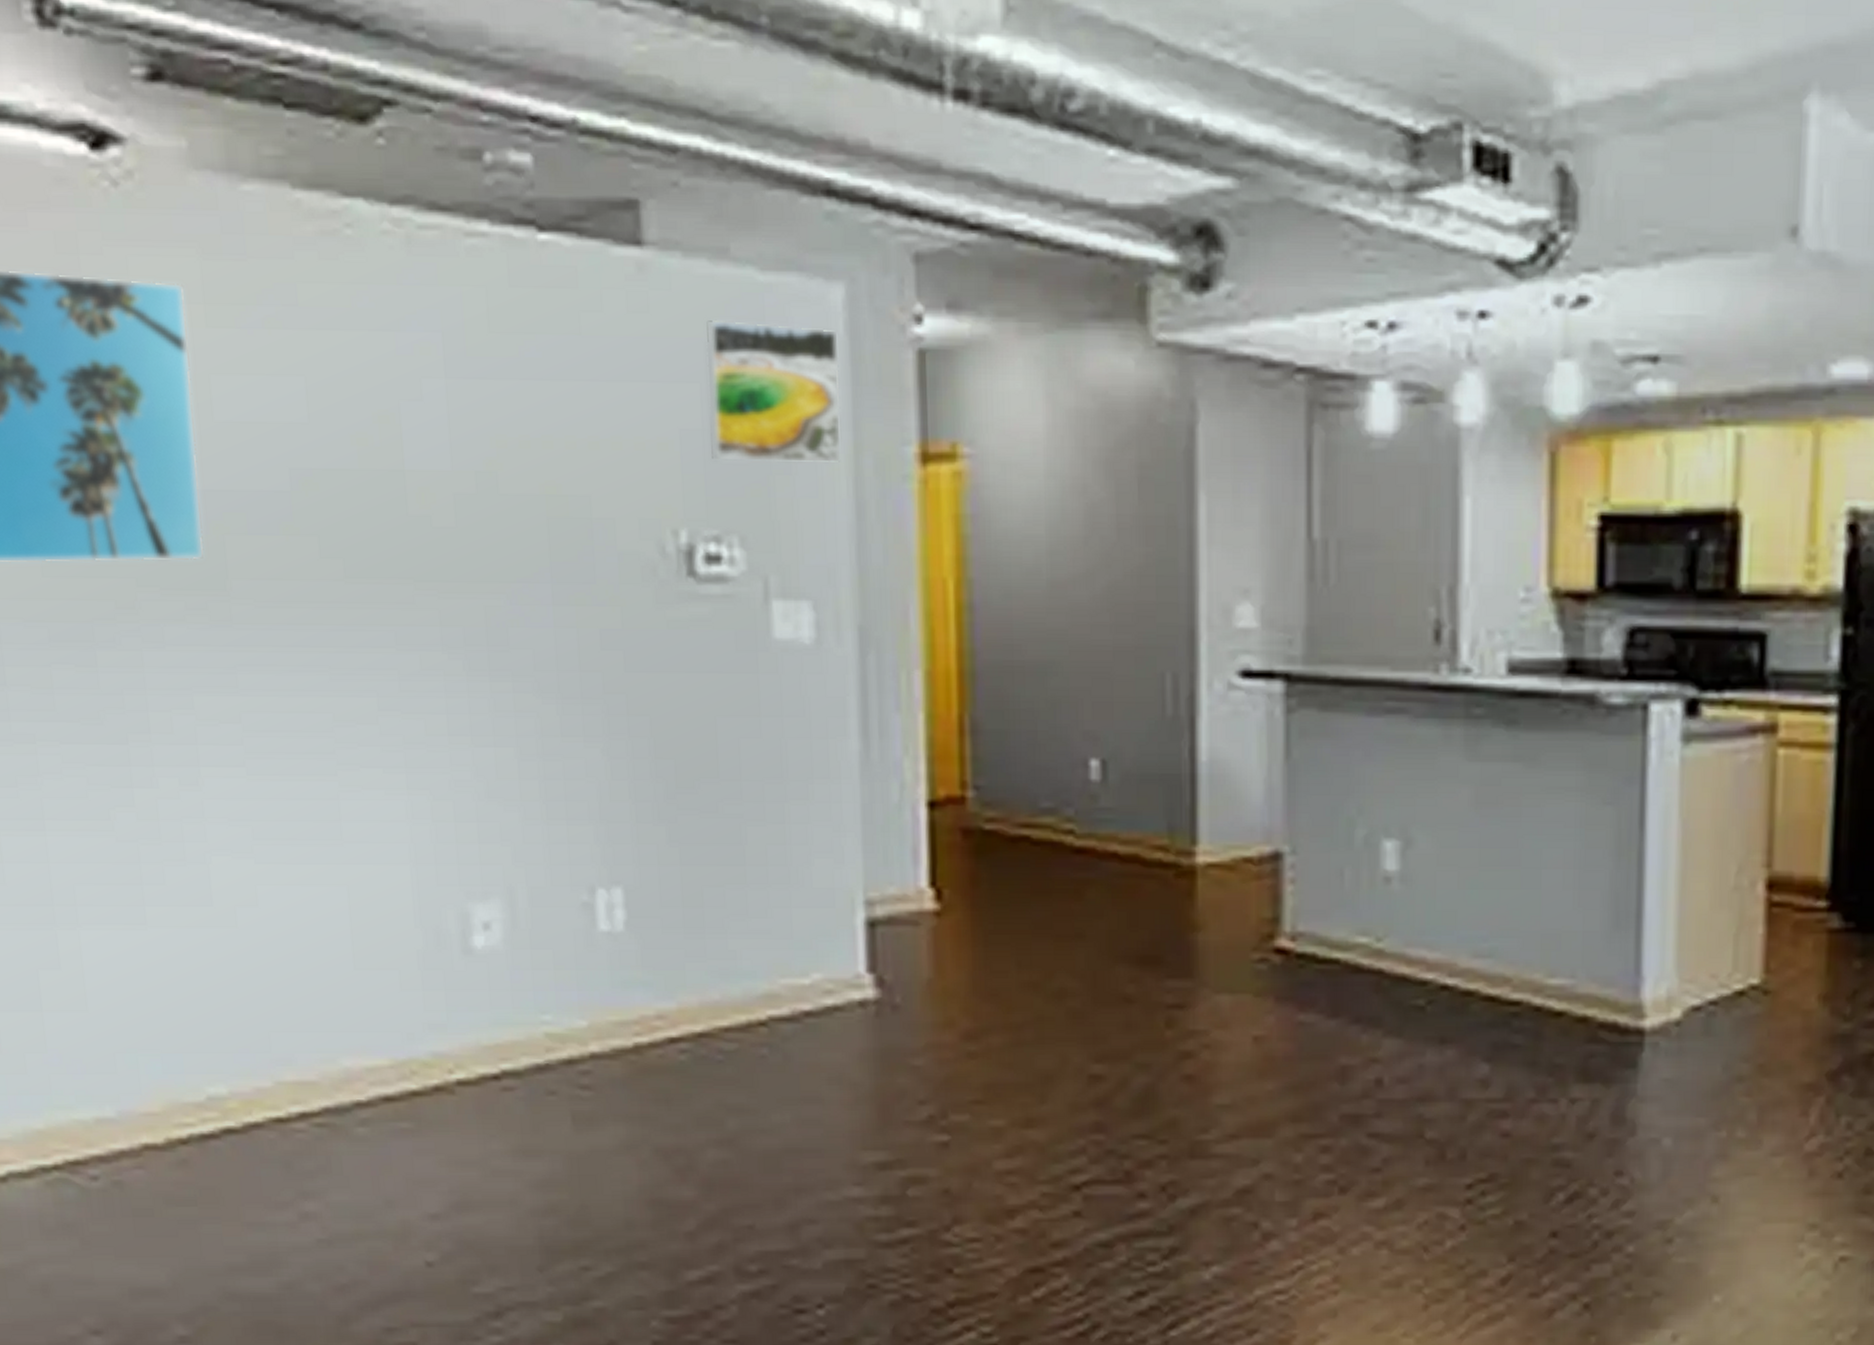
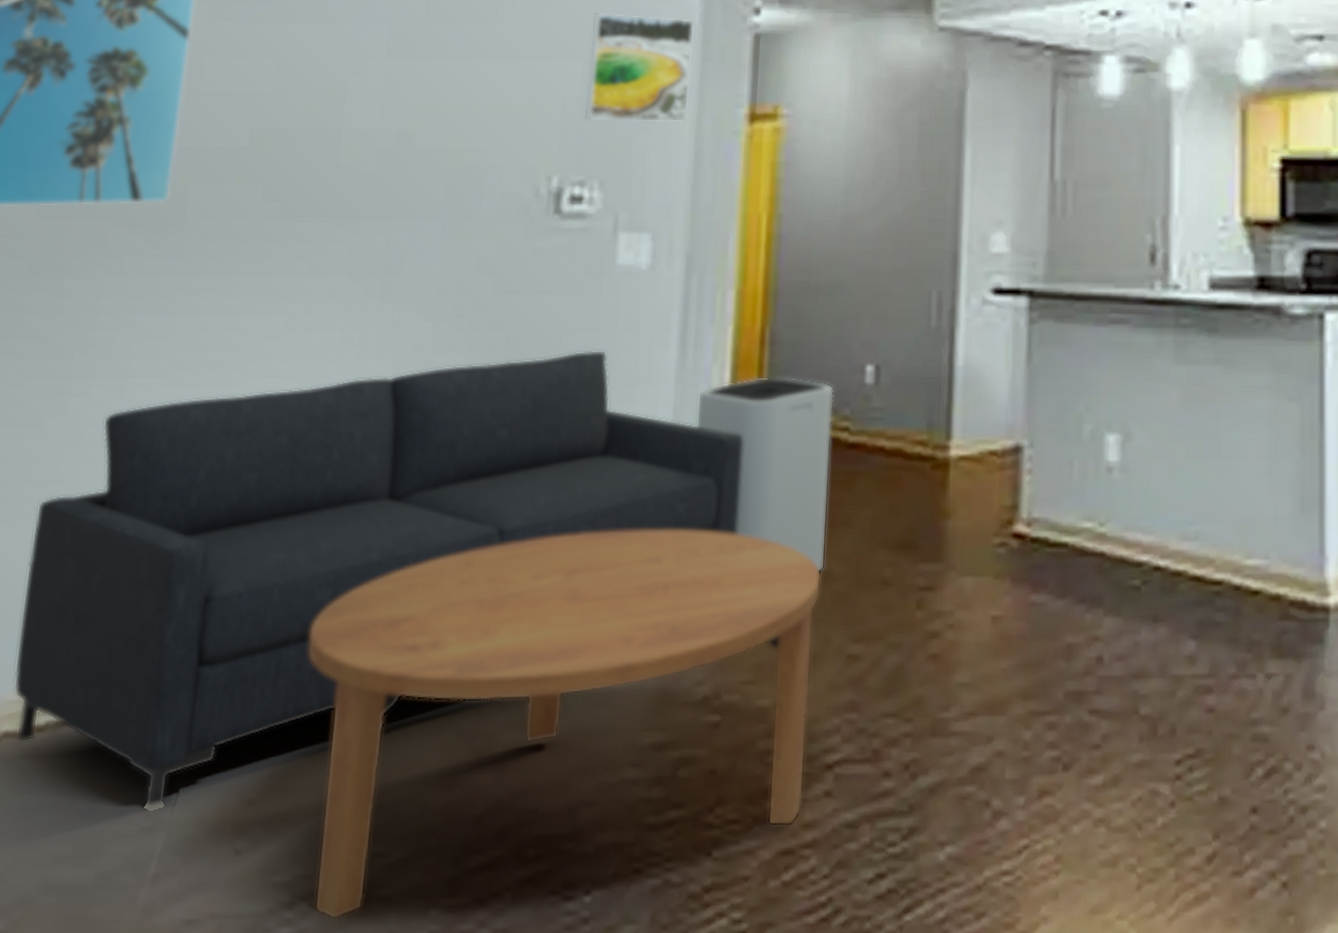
sofa: none [124,739,951,1220] -> present [13,350,744,807]
coffee table: none [469,941,1054,1329] -> present [308,530,822,920]
trash can: none [889,771,1057,989] -> present [696,376,835,573]

